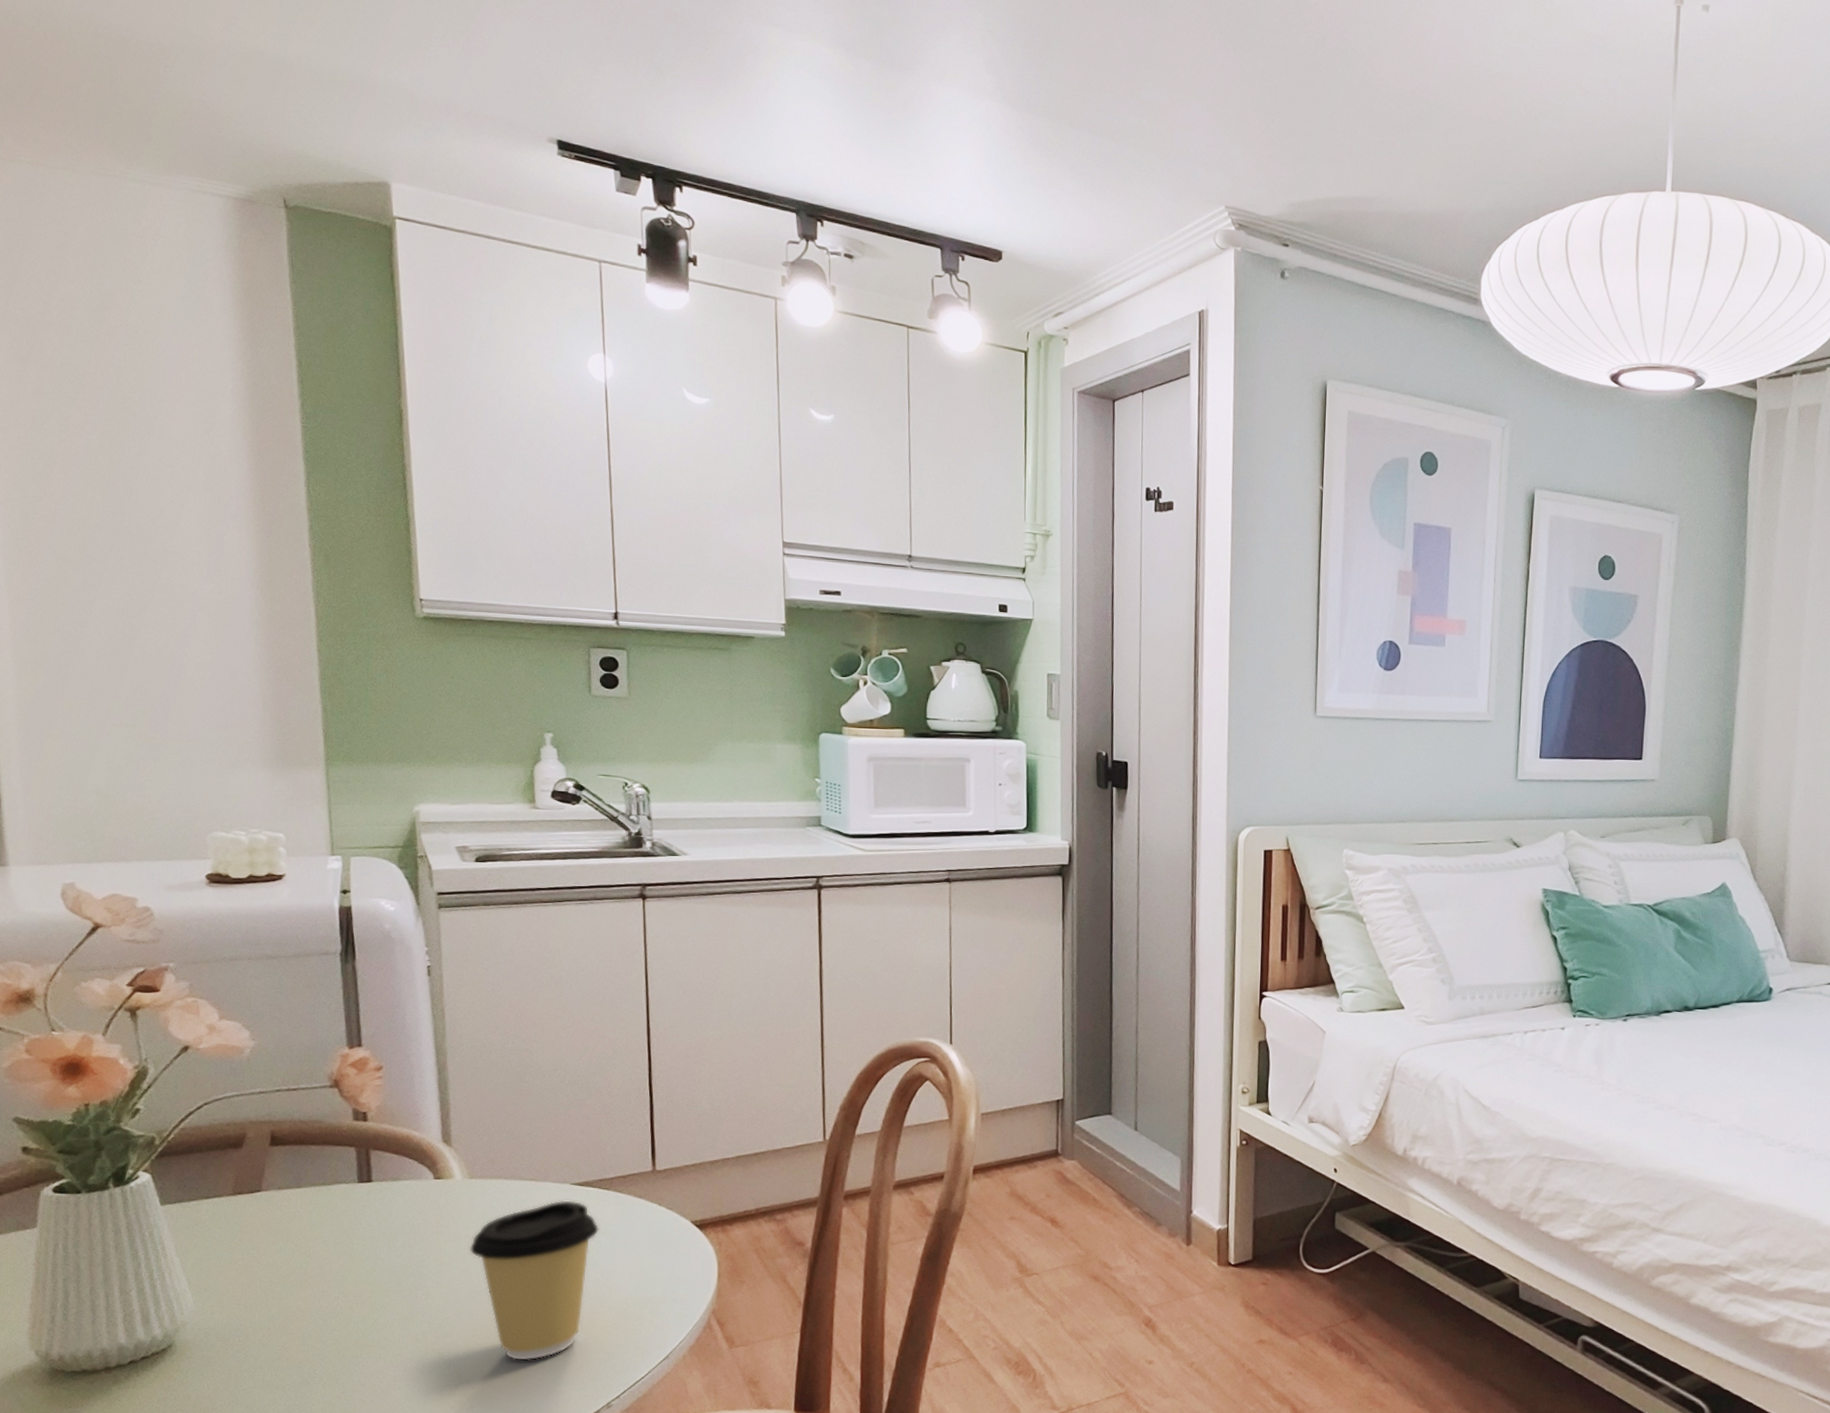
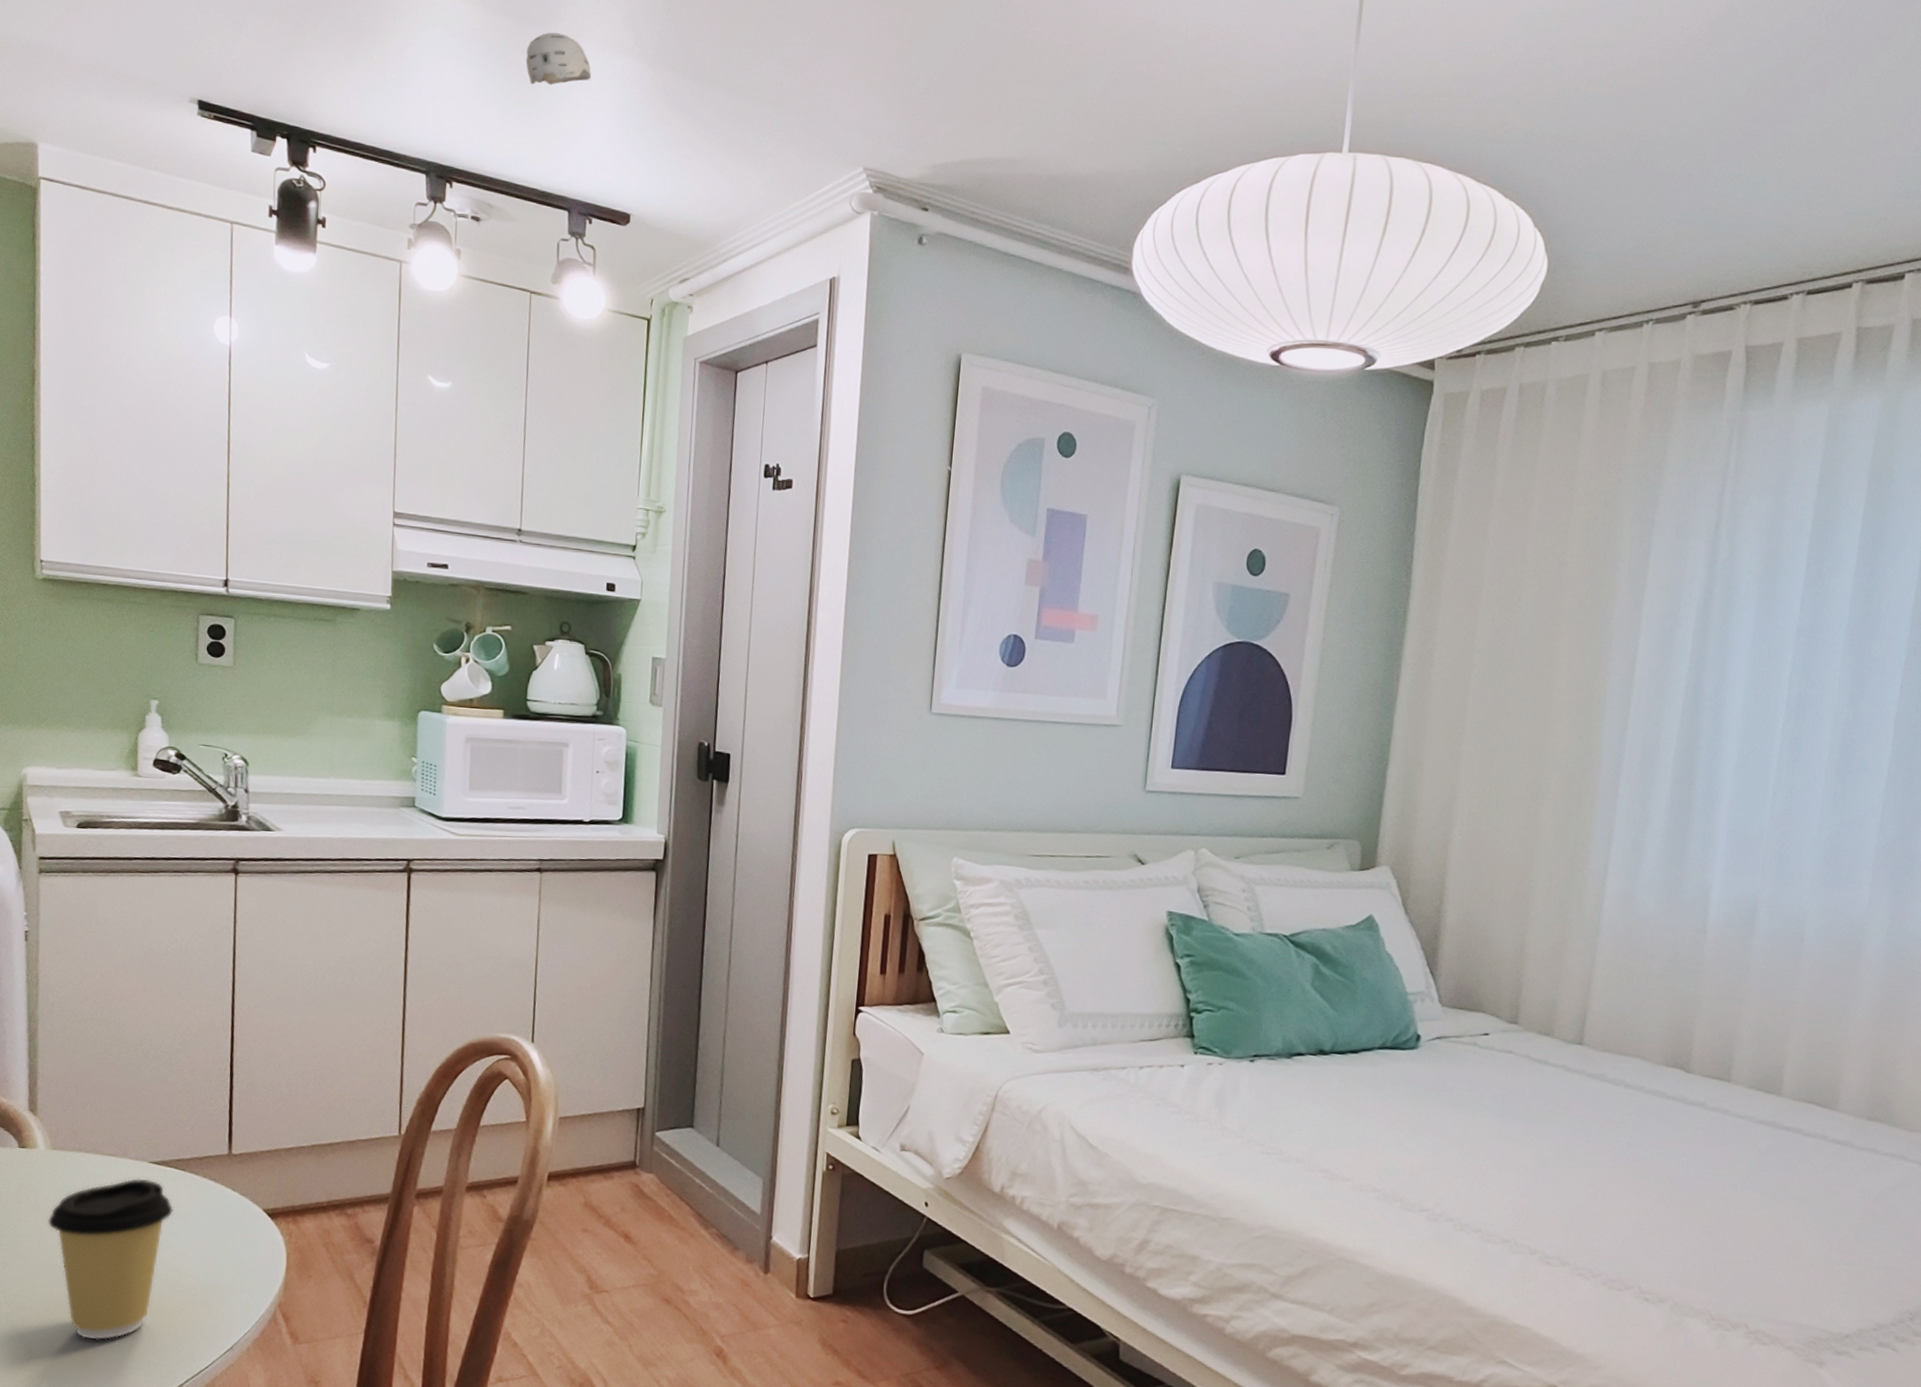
smoke detector: none [890,76,957,127] -> present [525,33,592,85]

